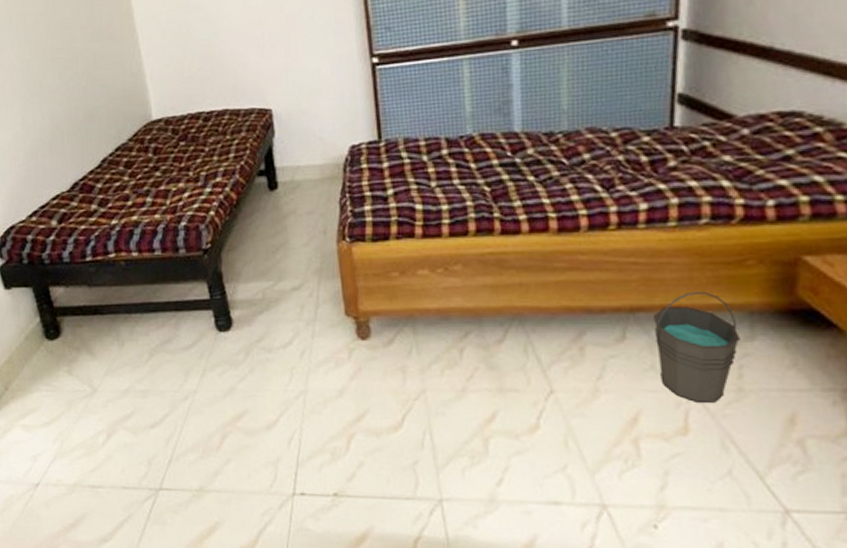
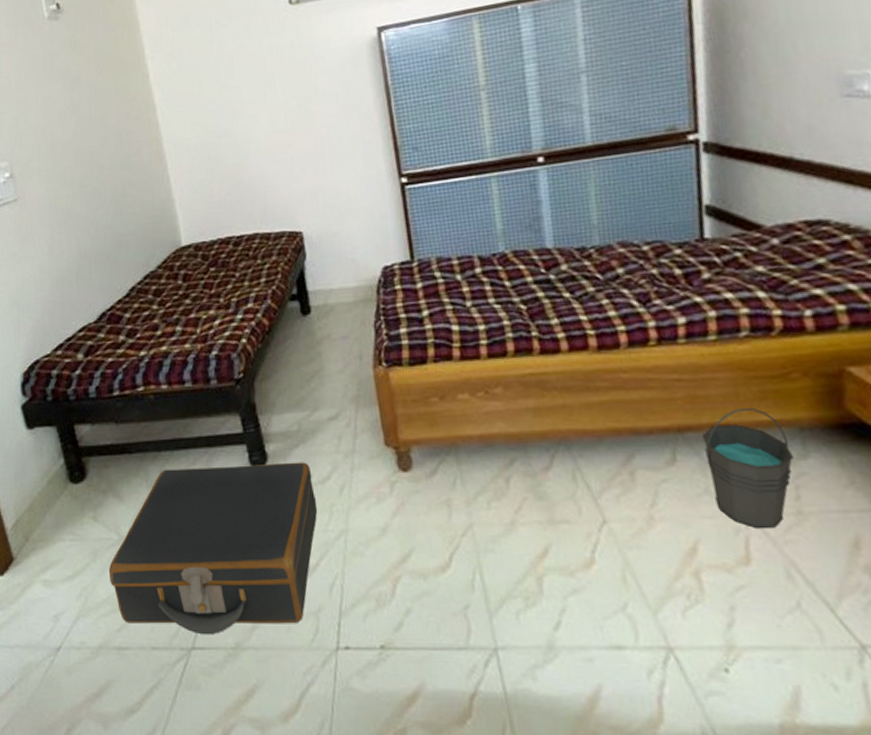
suitcase: none [82,328,279,477] -> present [108,462,318,634]

